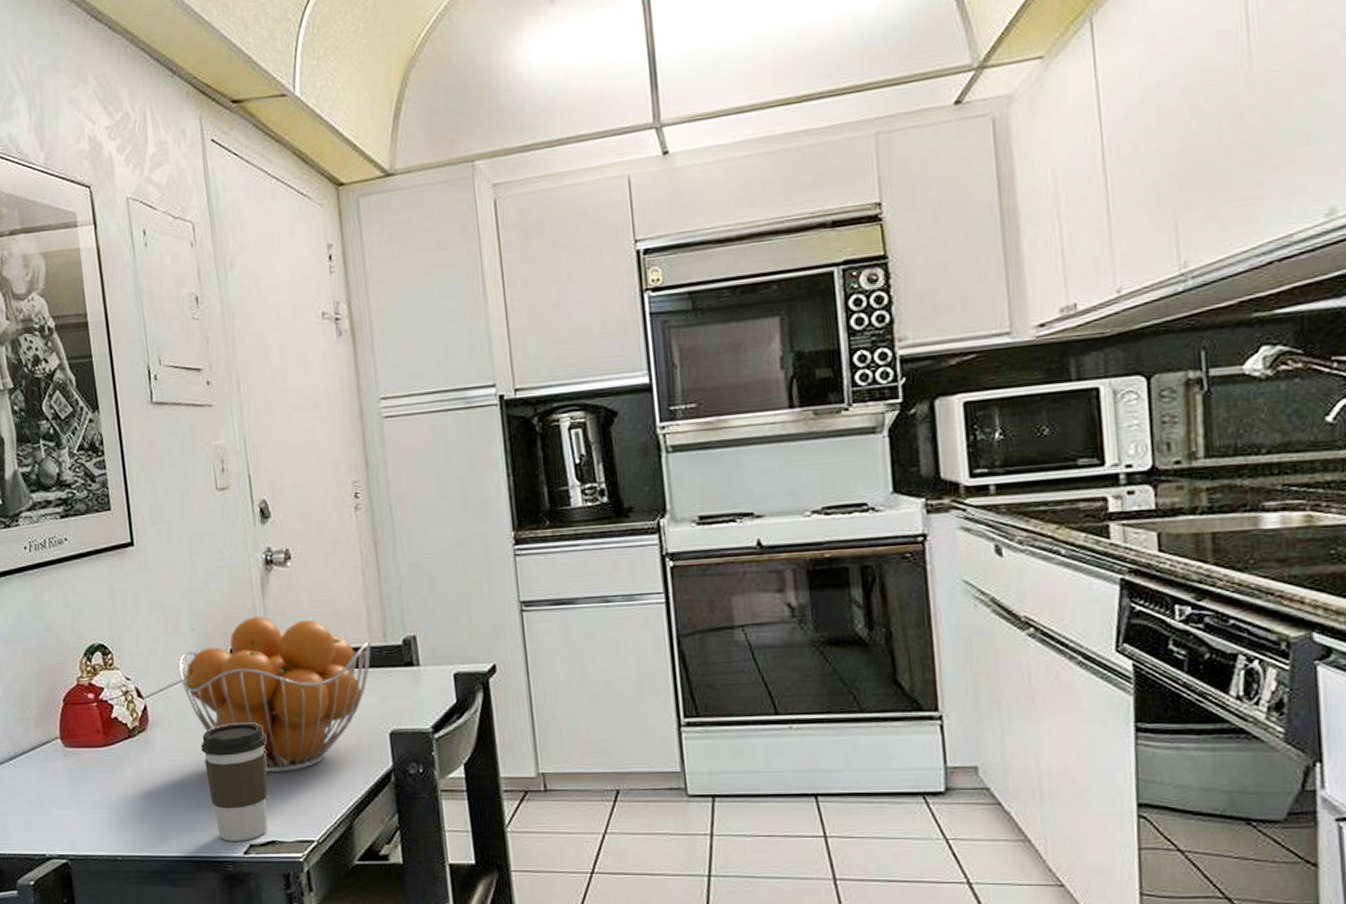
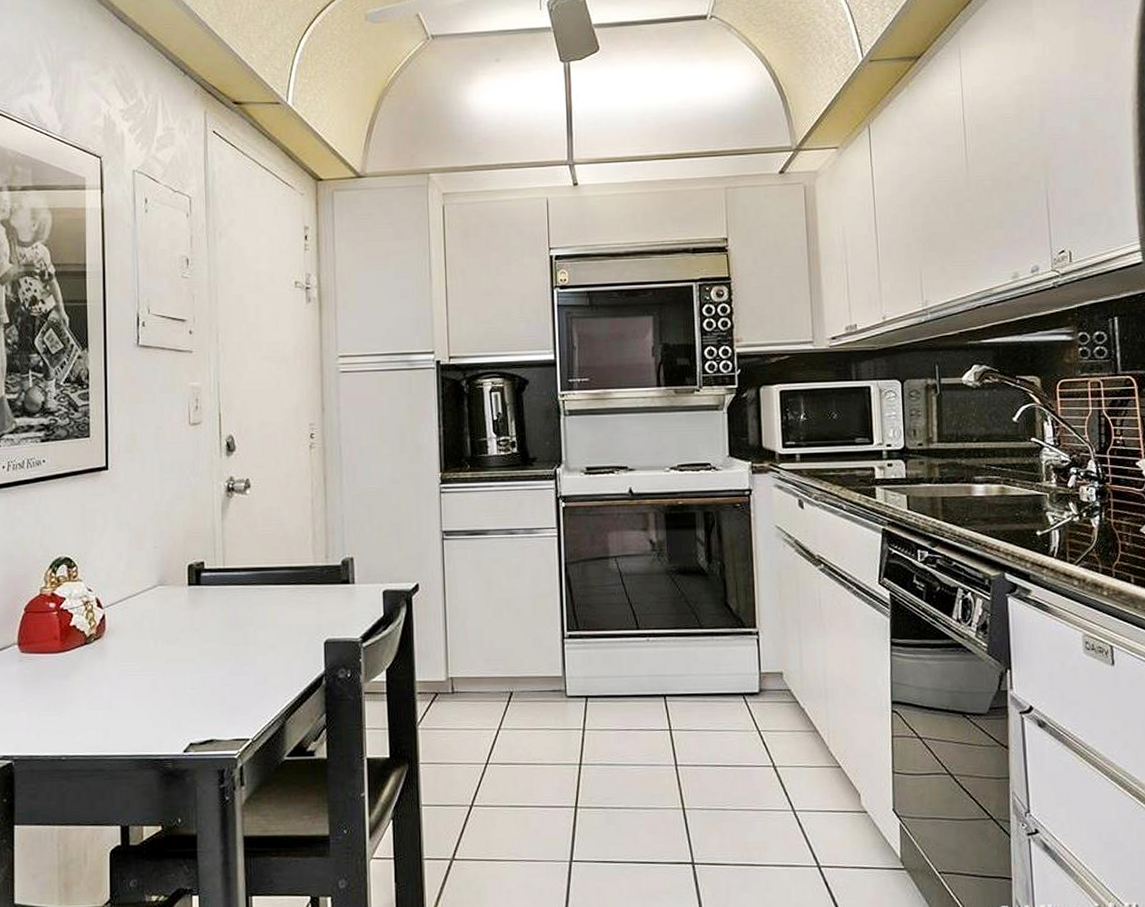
fruit basket: present [178,616,372,774] -> none [139,537,315,678]
coffee cup: present [200,722,268,841] -> none [152,631,214,740]

